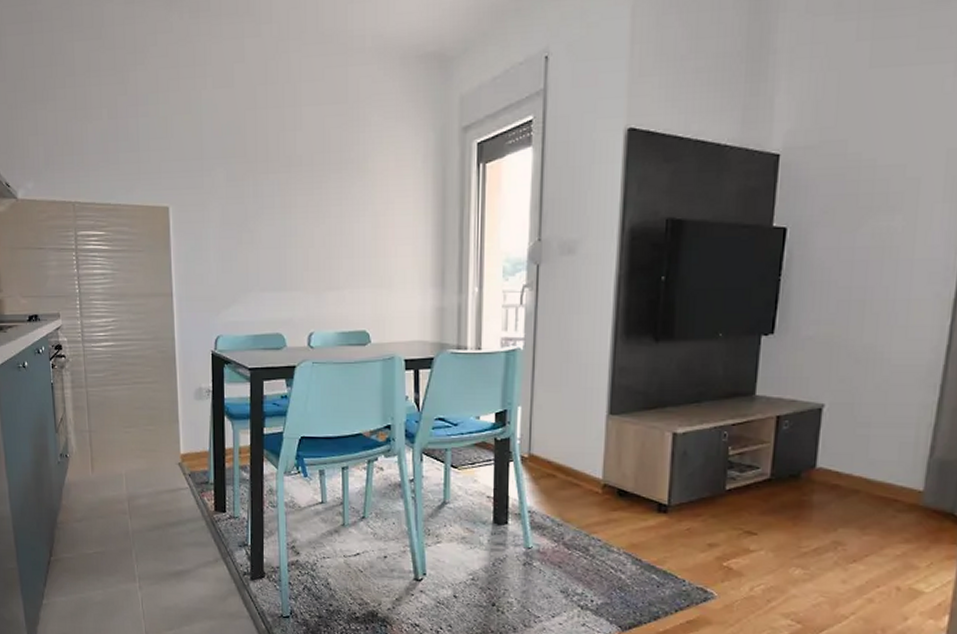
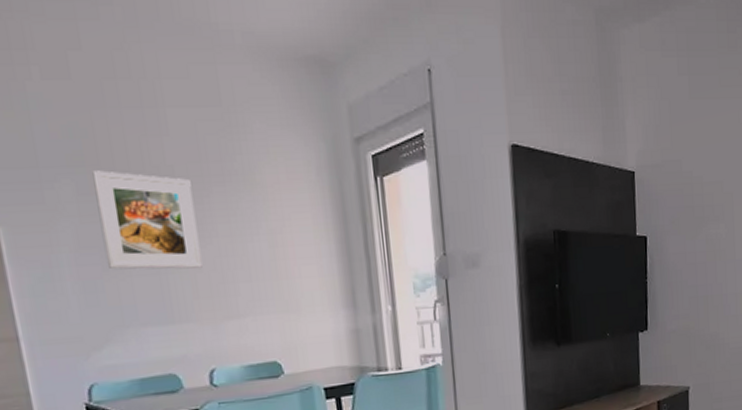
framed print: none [240,161,314,245] -> present [92,170,203,270]

